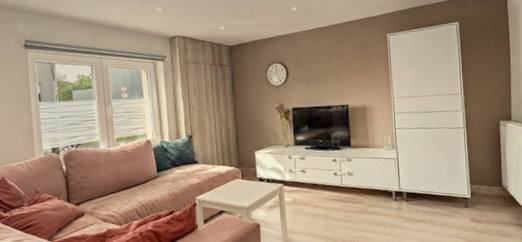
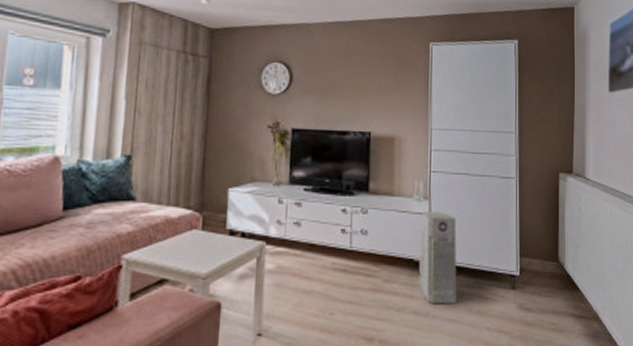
air purifier: none [391,156,423,220] -> present [419,211,457,305]

